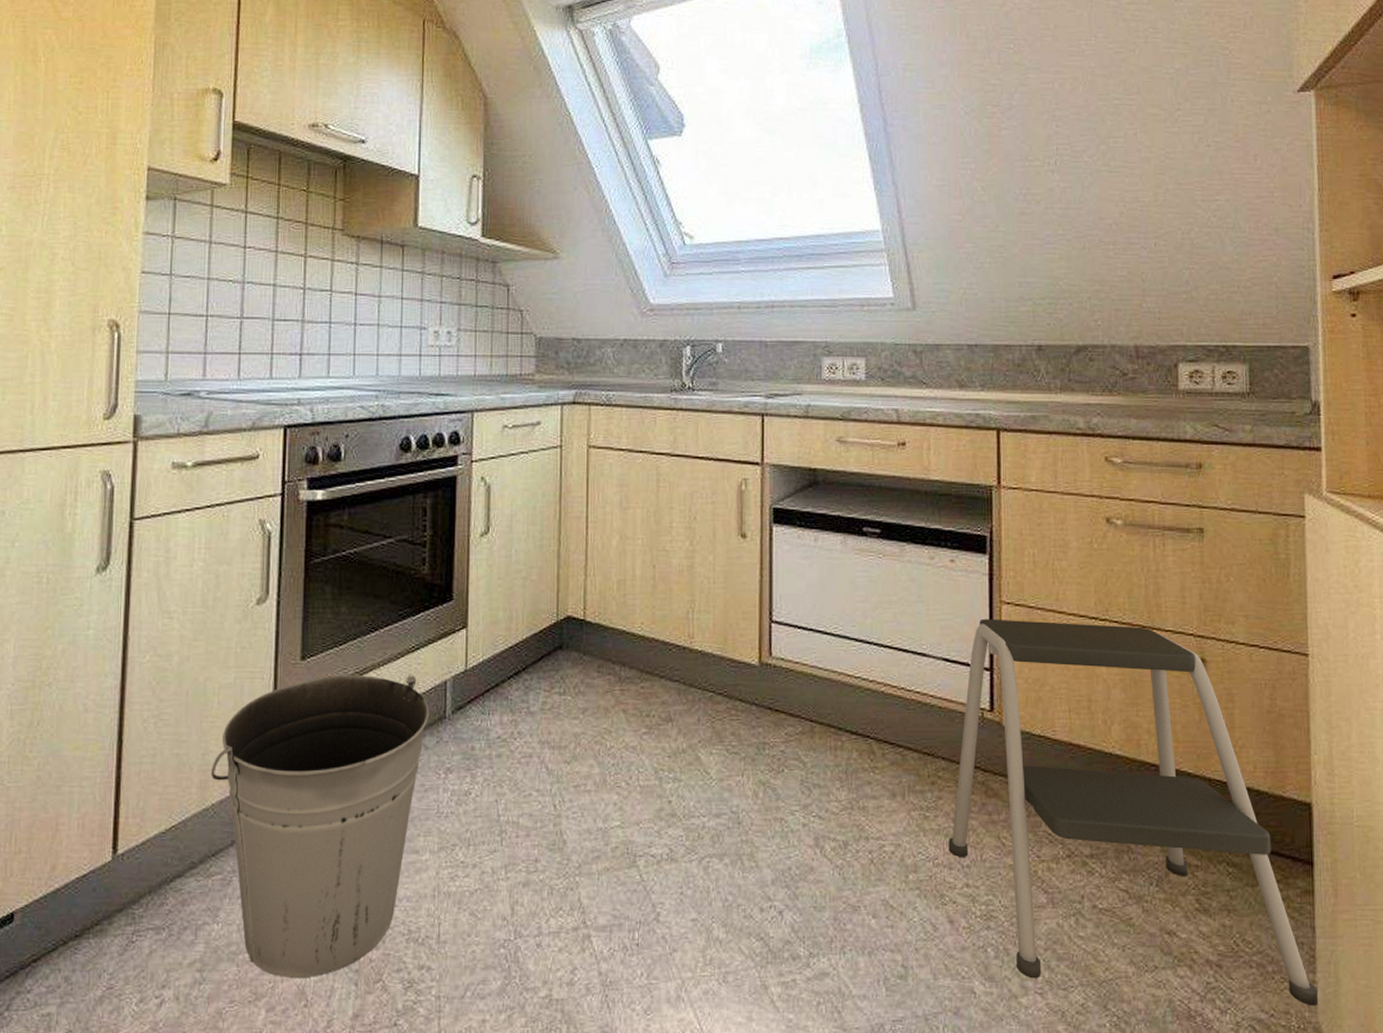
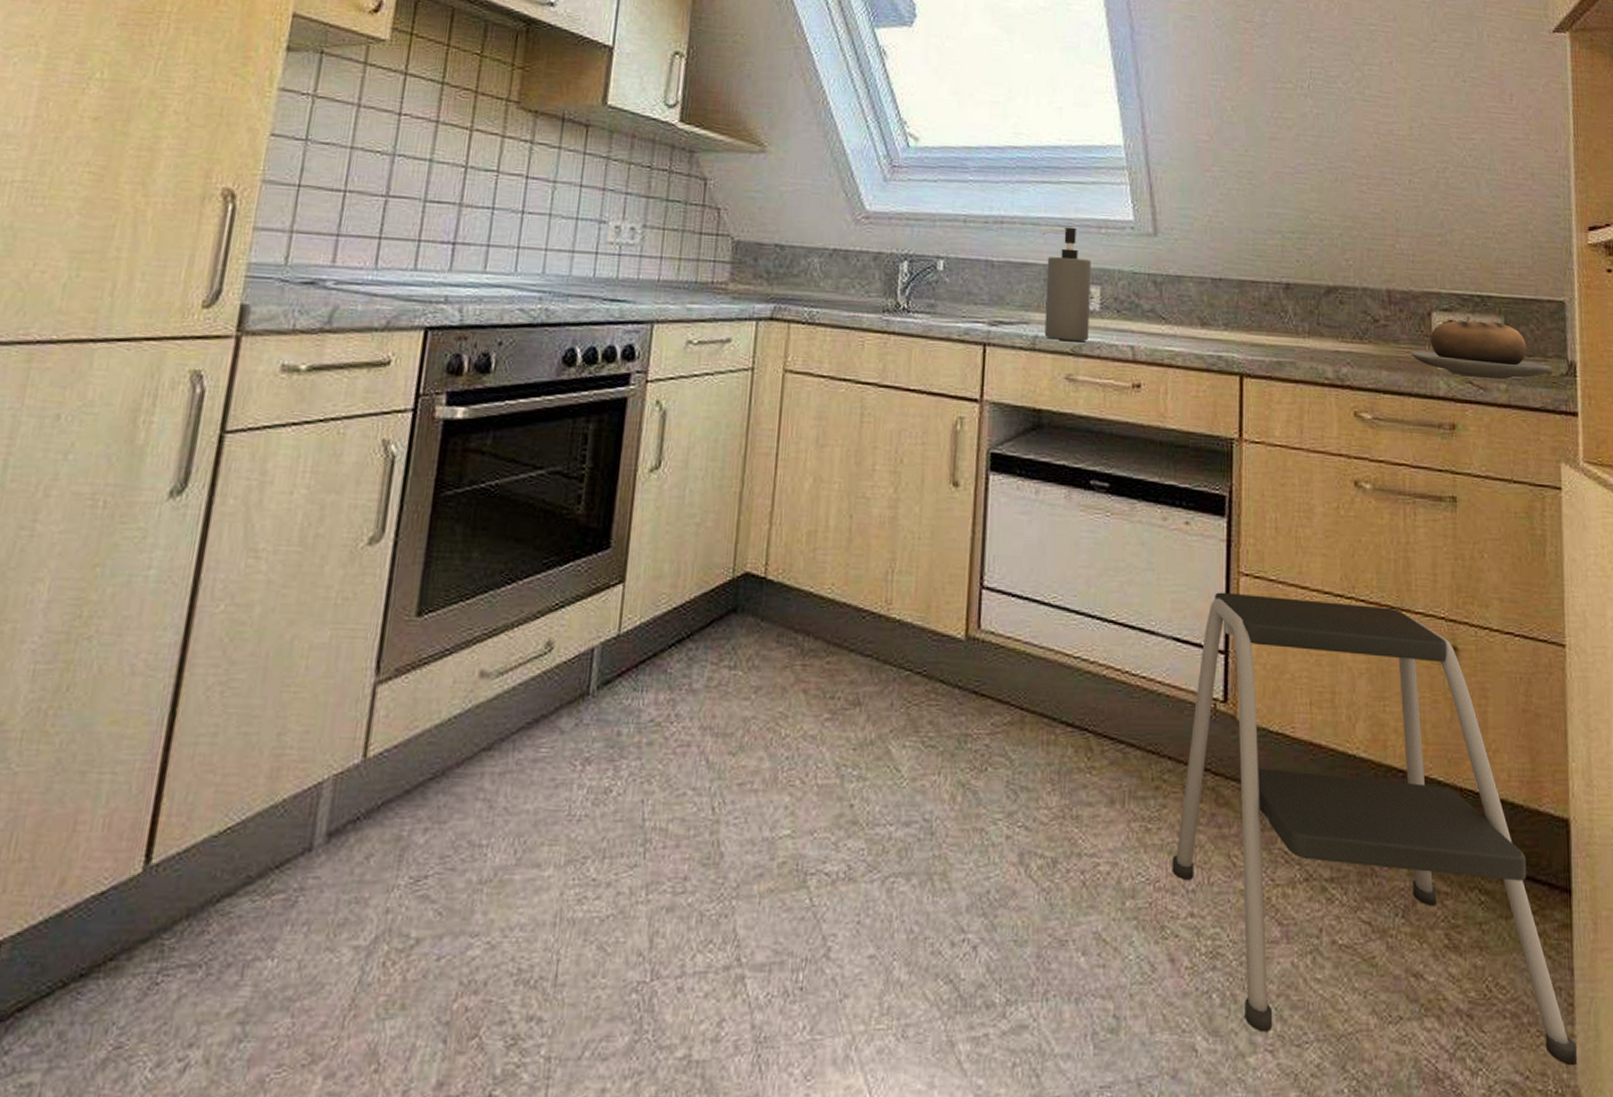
bucket: present [210,674,430,979] -> none [285,636,570,1034]
soap dispenser: none [809,307,856,407] -> present [1042,227,1091,341]
bread: none [1159,369,1295,422] -> present [1411,320,1551,380]

